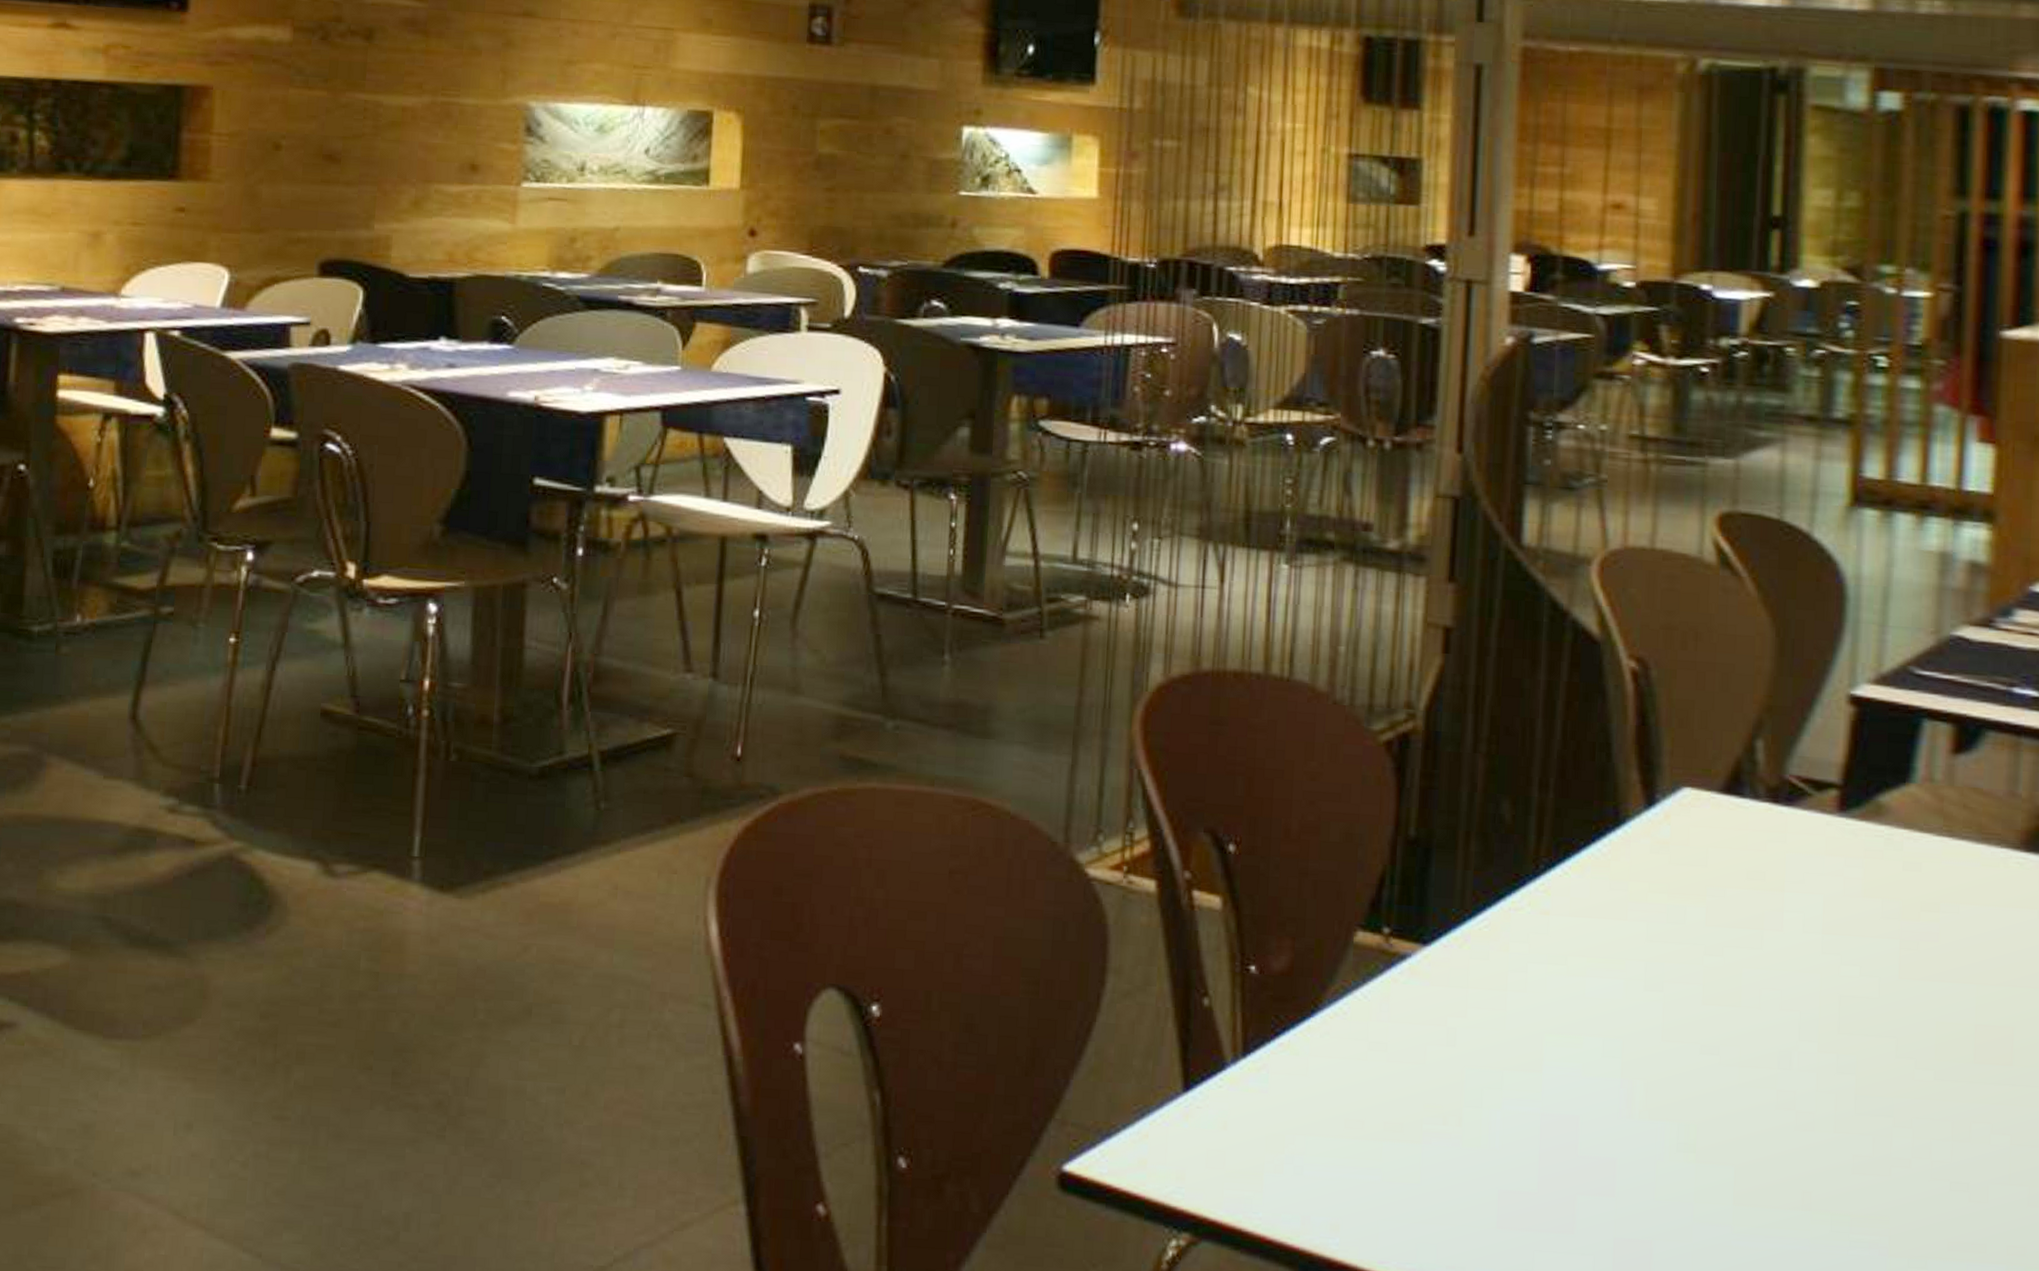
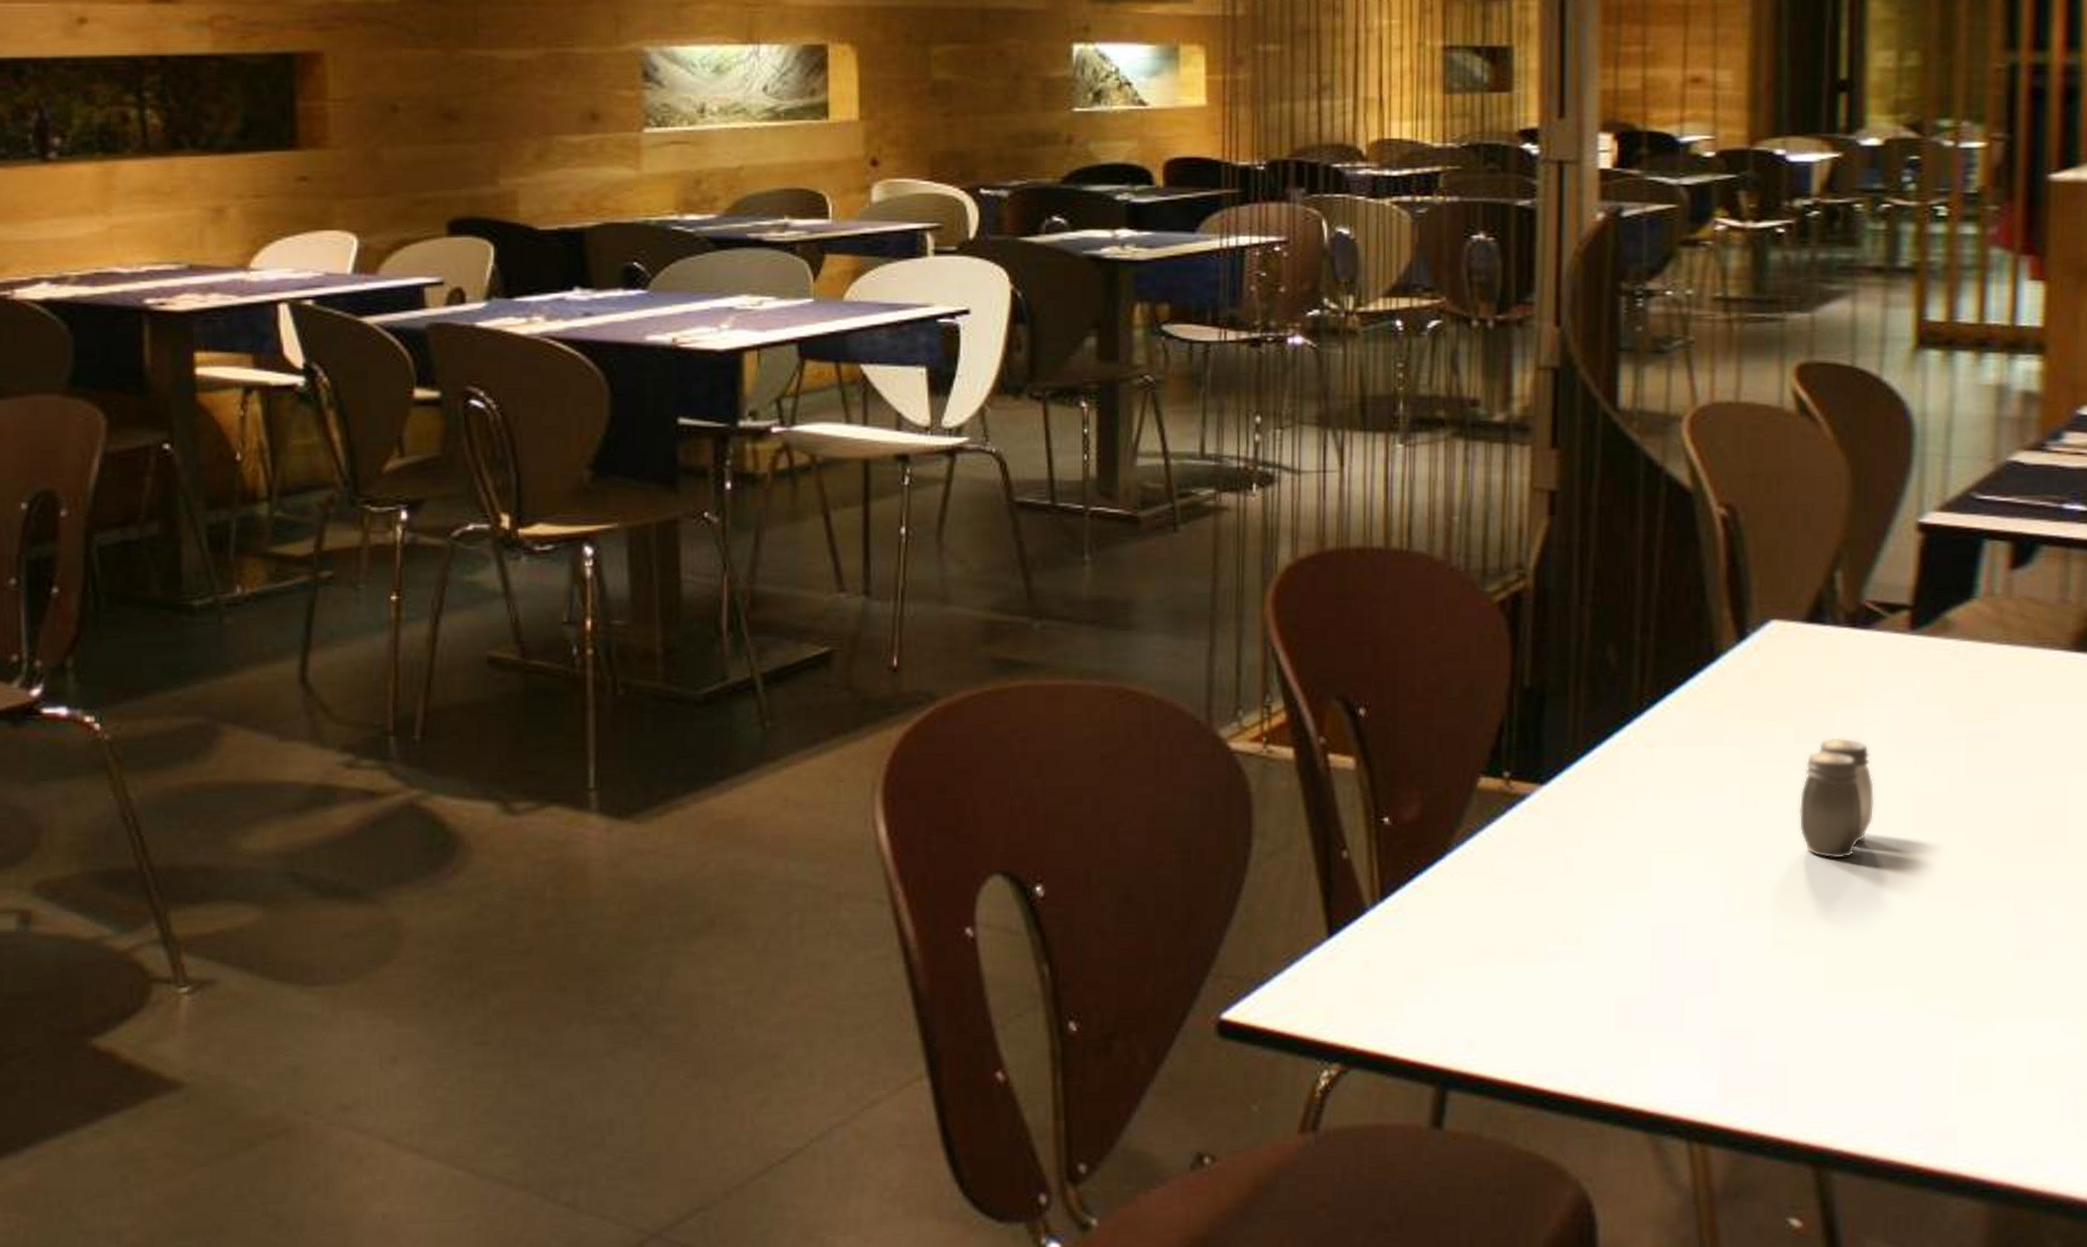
salt and pepper shaker: none [1709,923,1796,1059] -> present [1799,738,1875,859]

